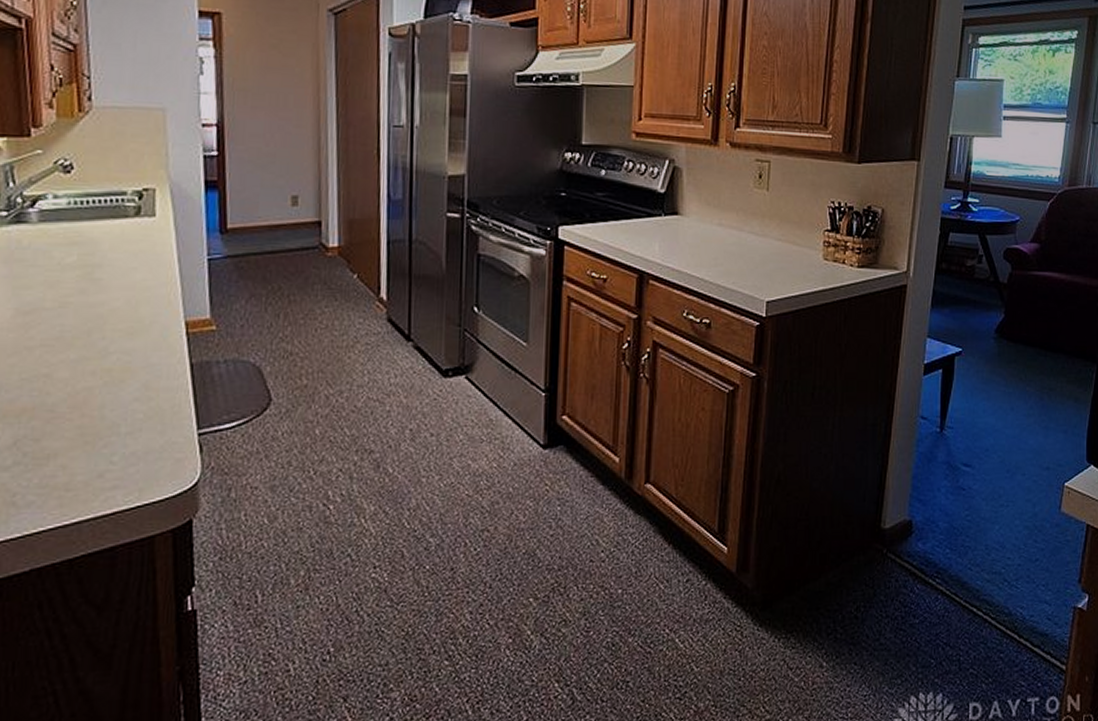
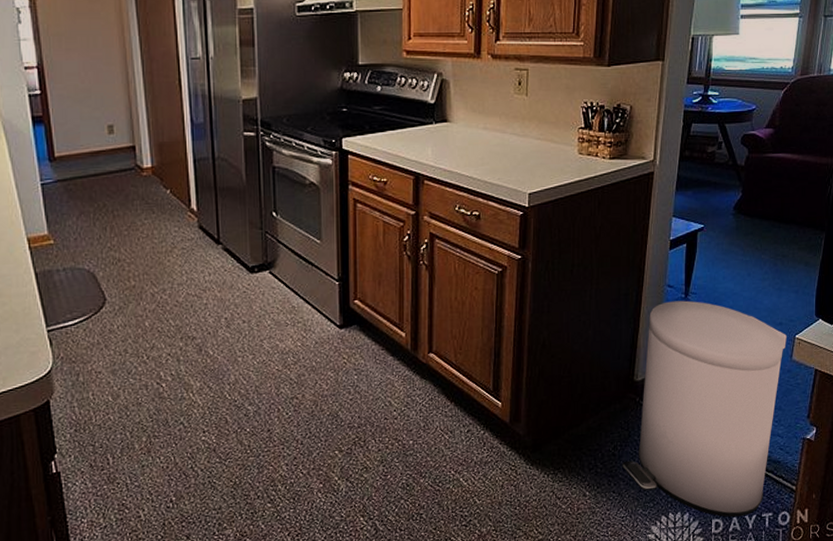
pedal bin: none [866,435,1055,702] -> present [622,300,787,518]

